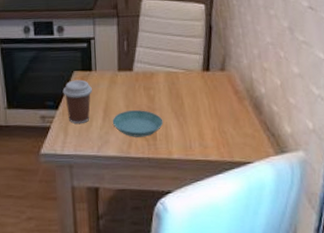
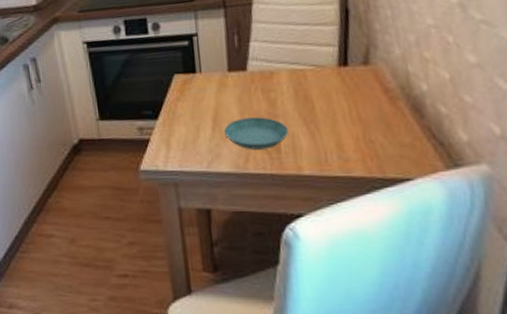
coffee cup: present [62,80,92,125] -> none [162,84,197,136]

